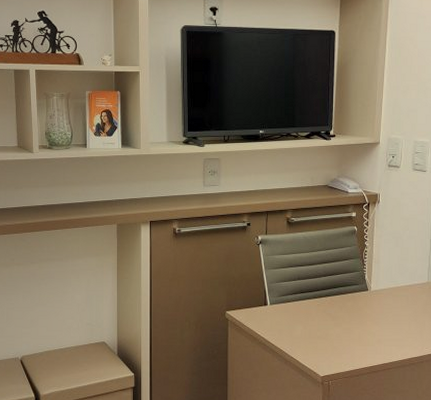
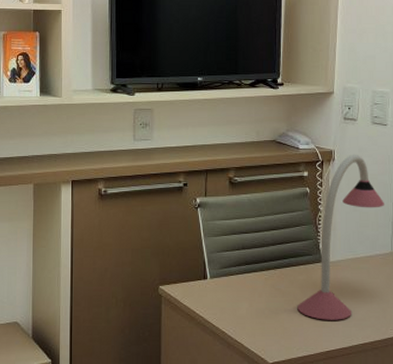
desk lamp: none [345,197,422,340] -> present [297,154,384,320]

